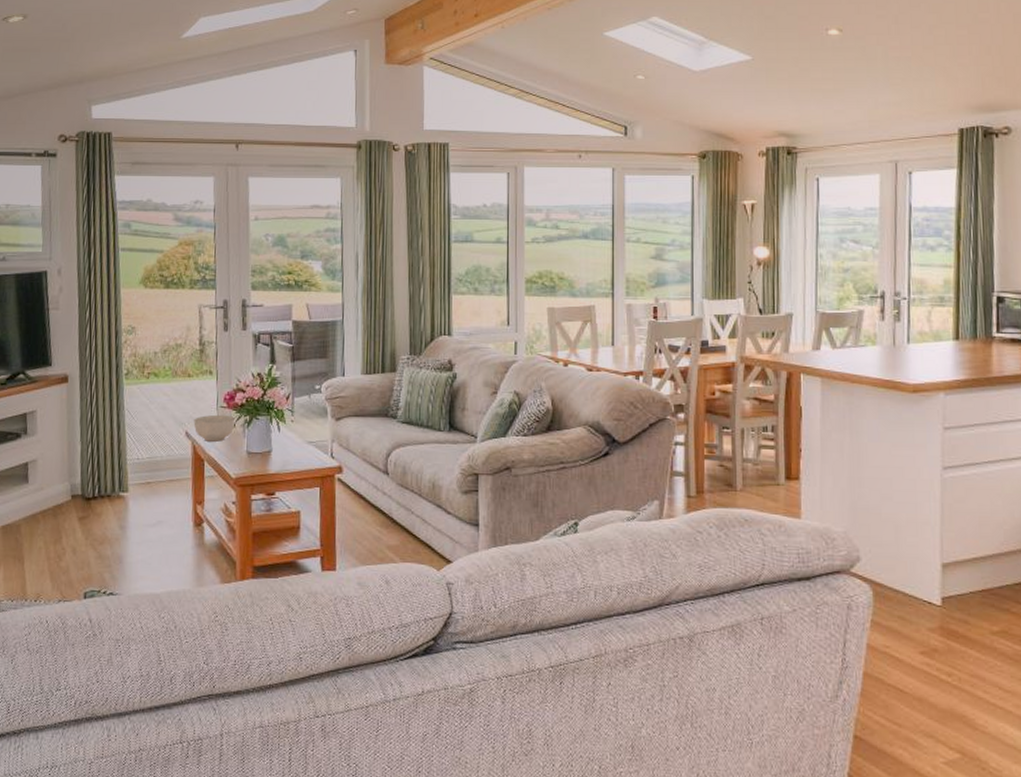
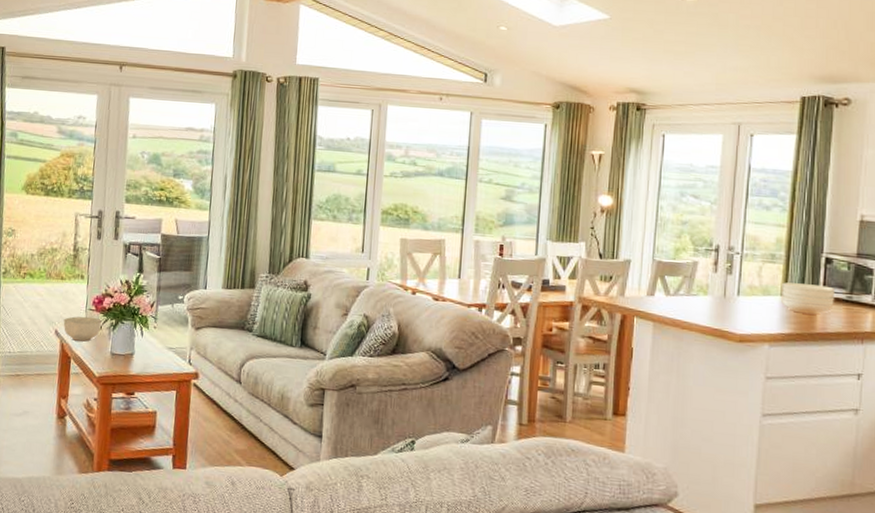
bowl: none [952,326,1010,358] -> present [780,282,836,315]

